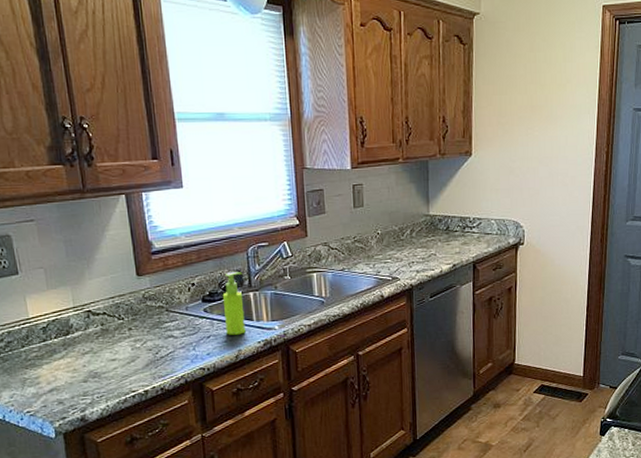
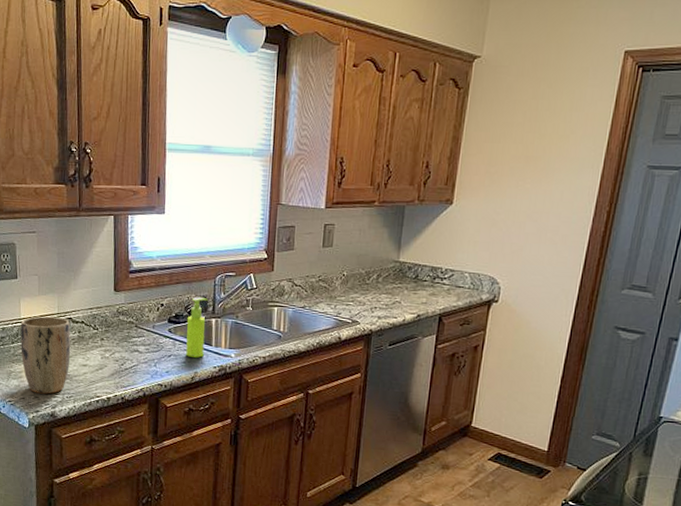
plant pot: none [29,311,96,398] -> present [20,316,71,394]

